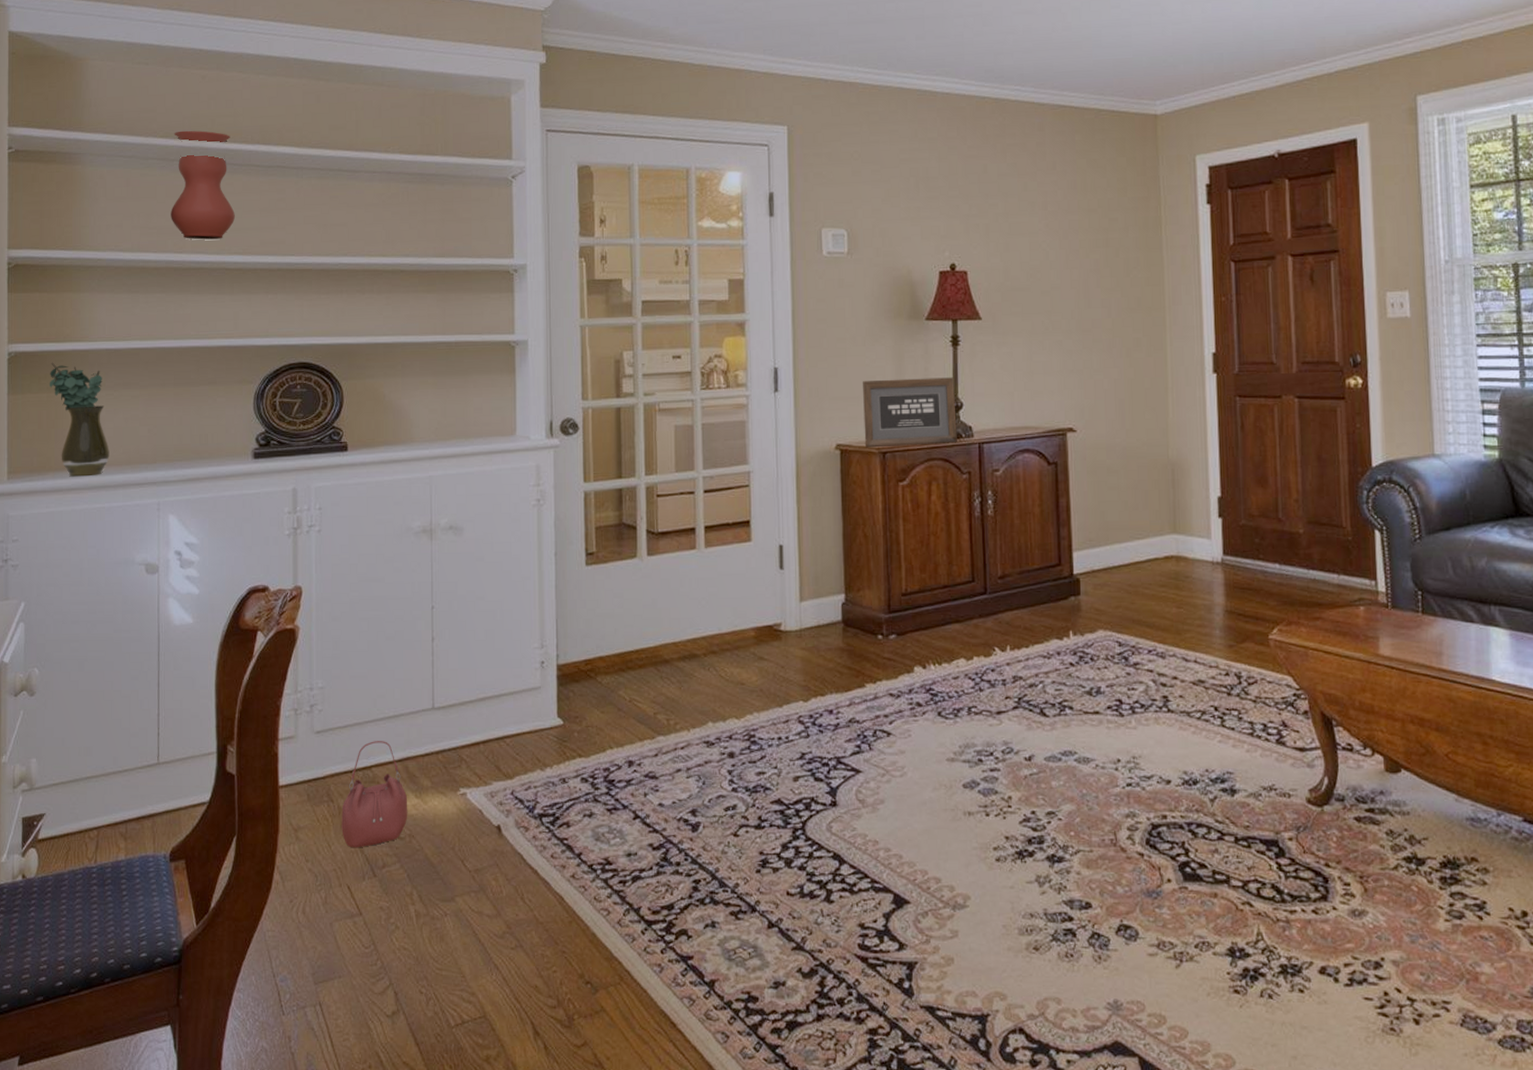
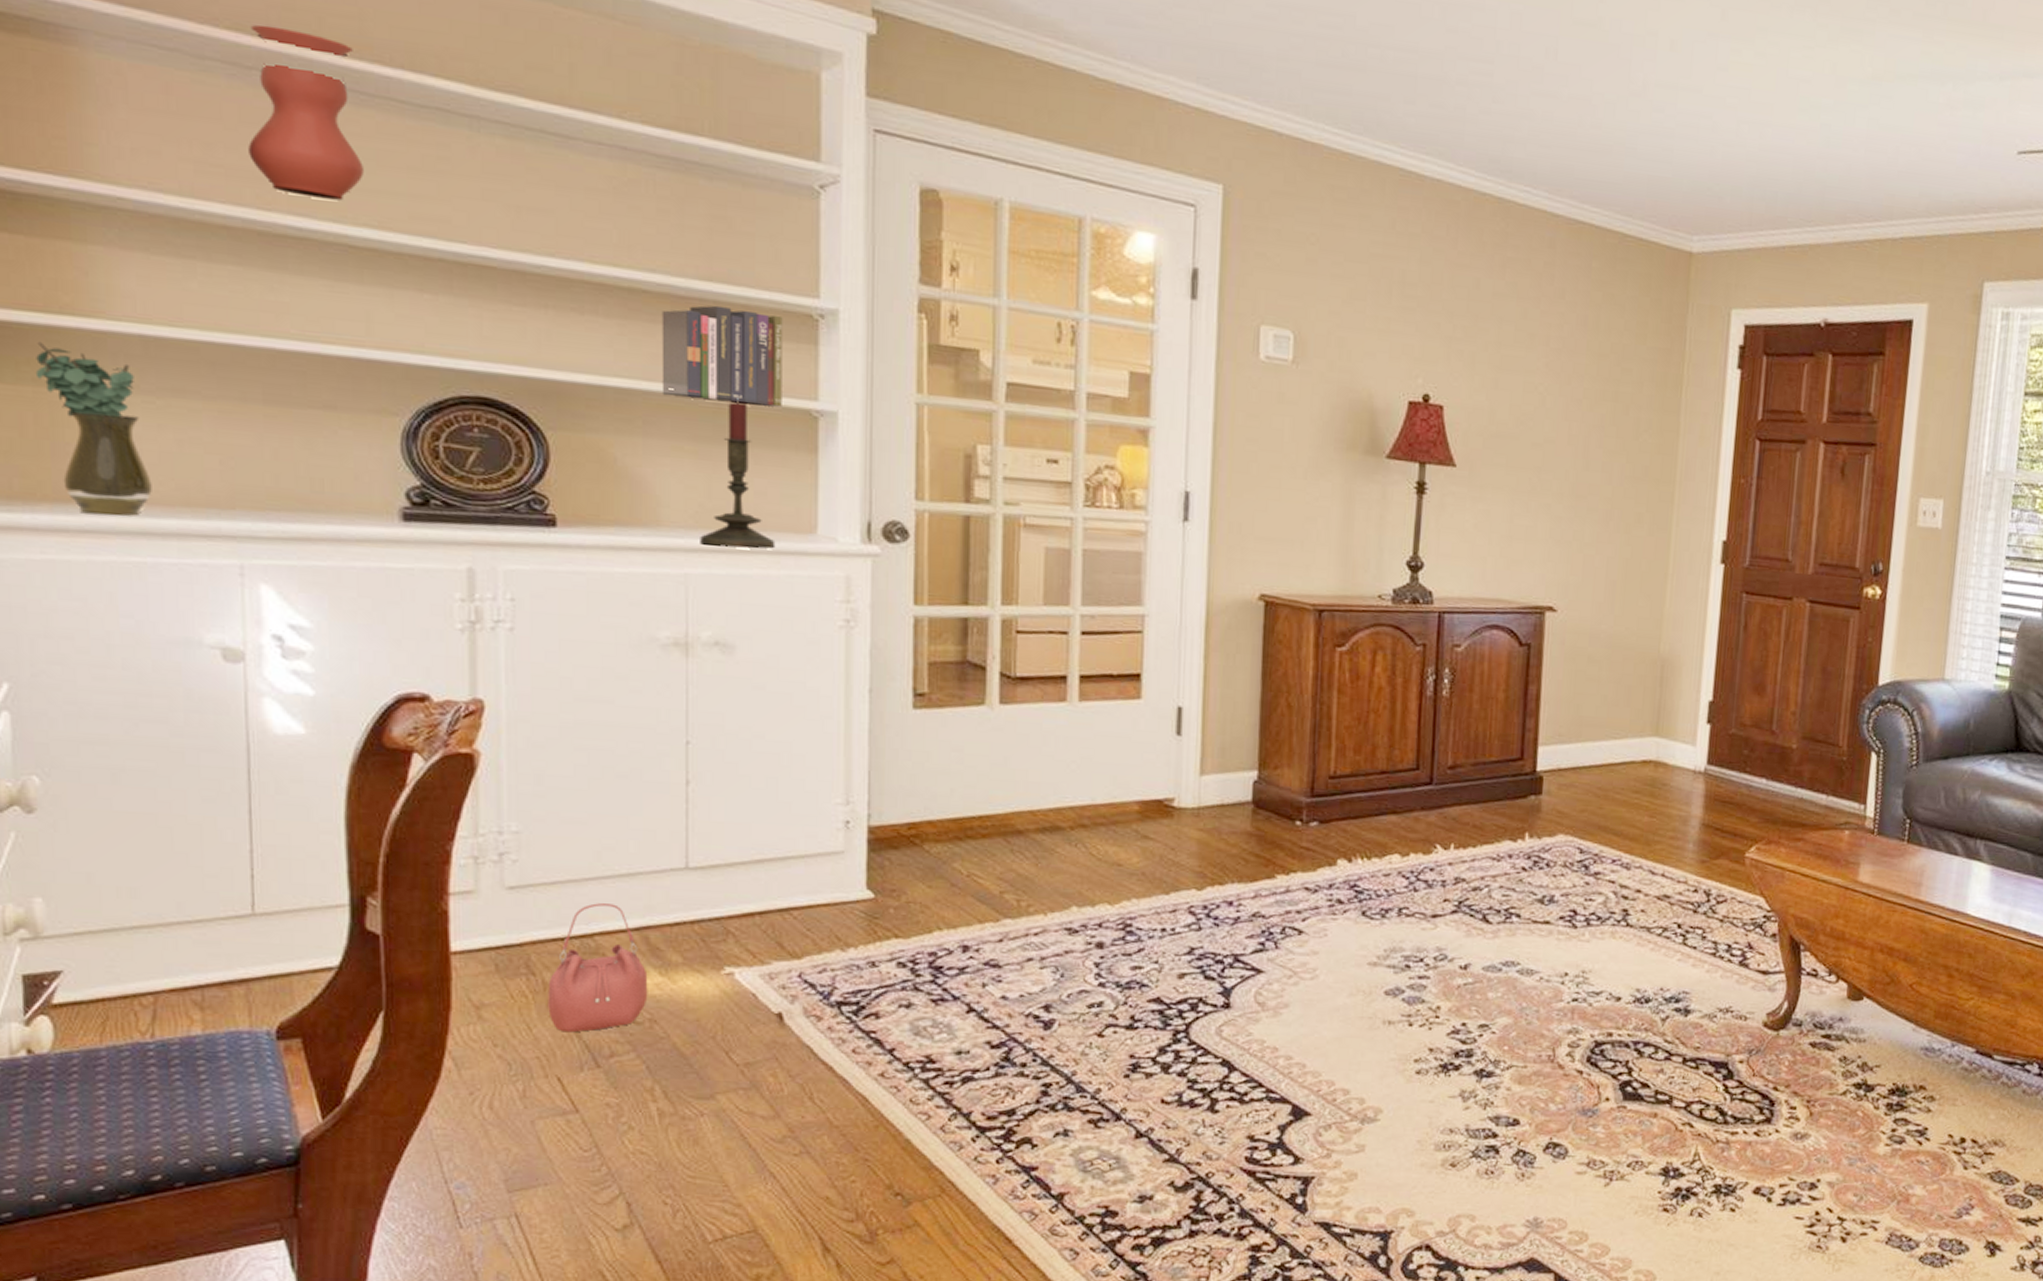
books: none [413,274,491,345] -> present [661,305,783,407]
candle: none [439,340,489,454] -> present [700,398,776,550]
picture frame: present [862,377,957,448] -> none [1296,522,1416,609]

